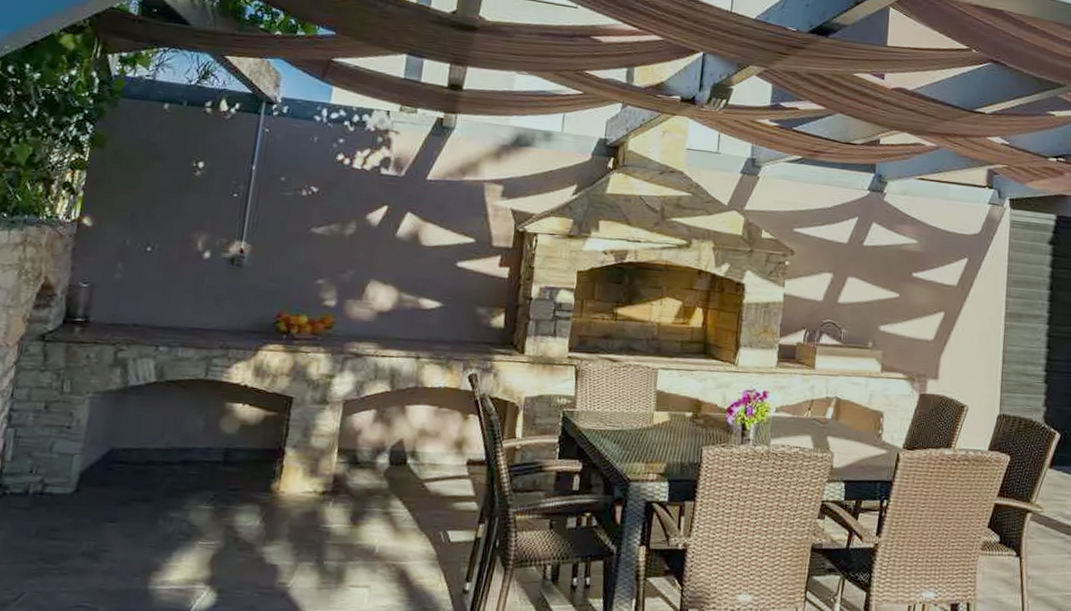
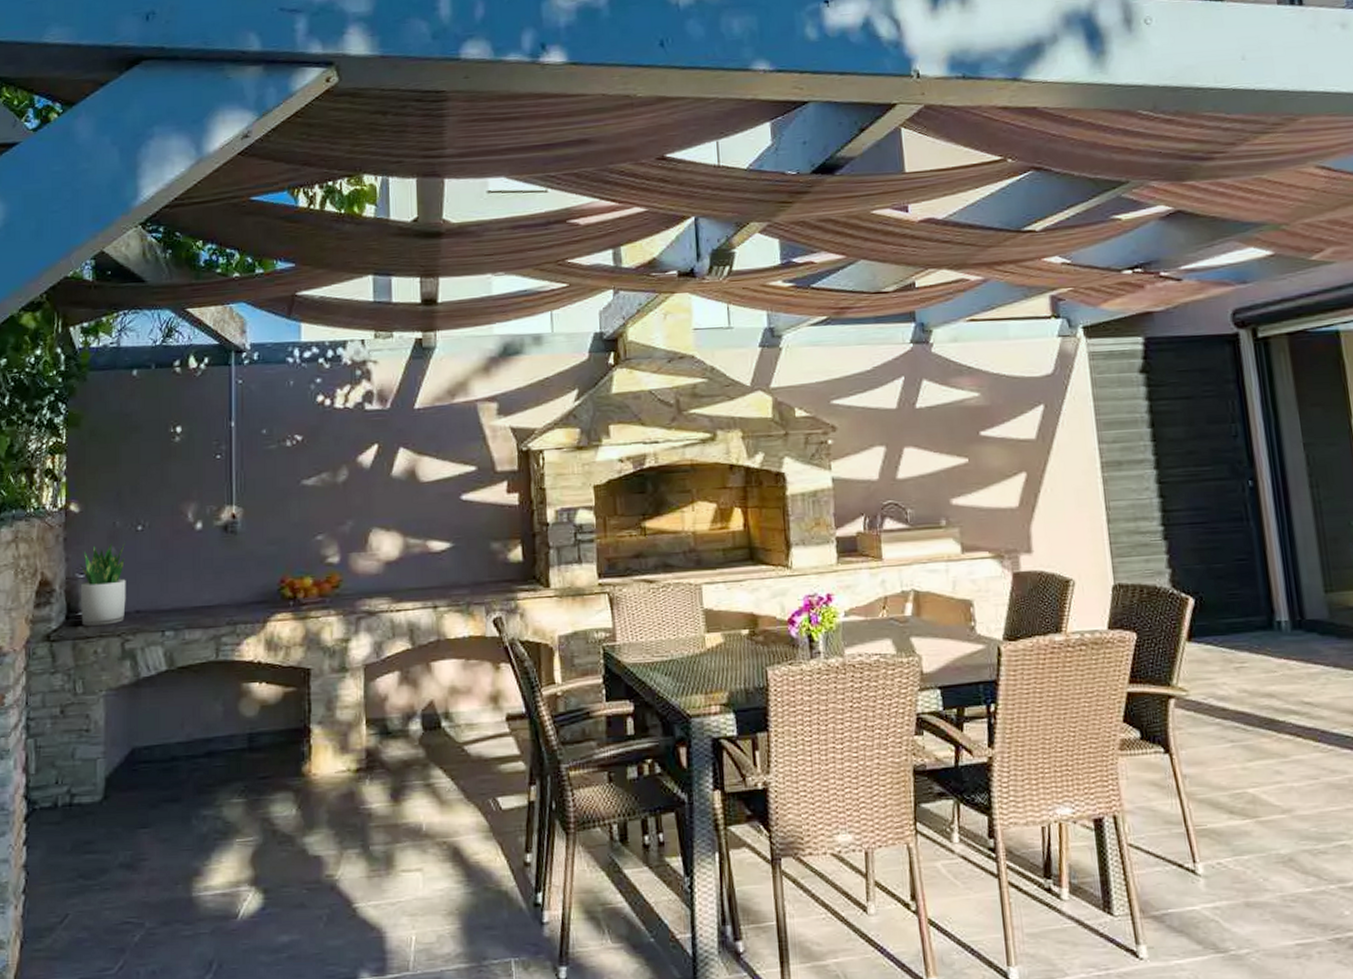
planter: none [78,257,134,334] -> present [80,540,126,626]

